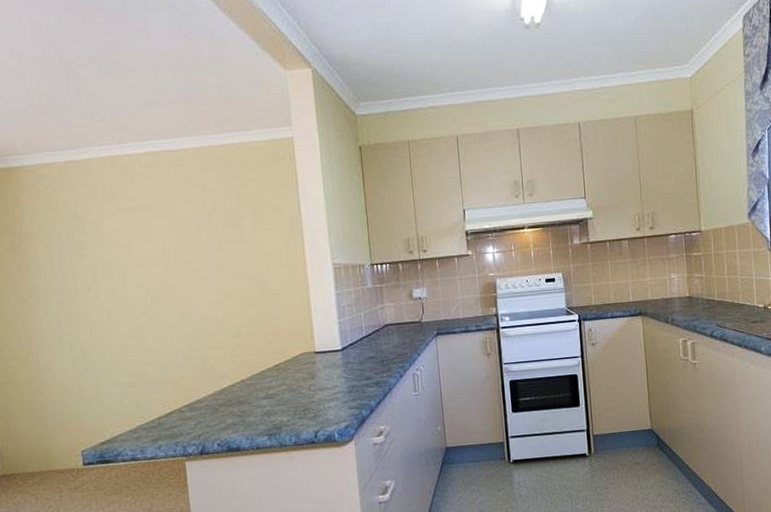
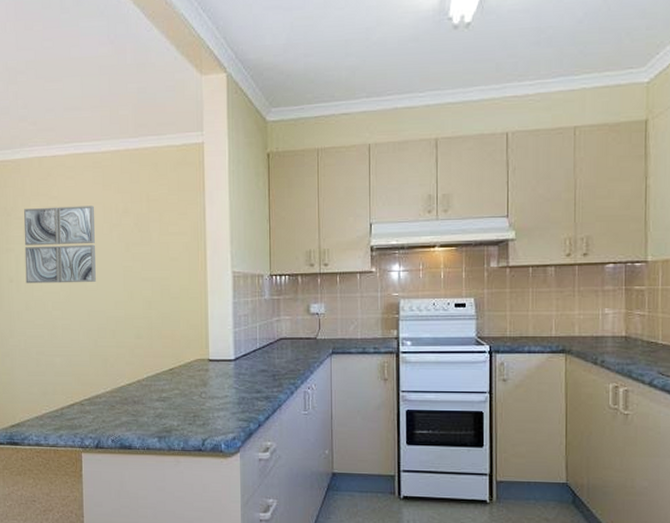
wall art: none [98,205,187,291] -> present [23,206,96,284]

